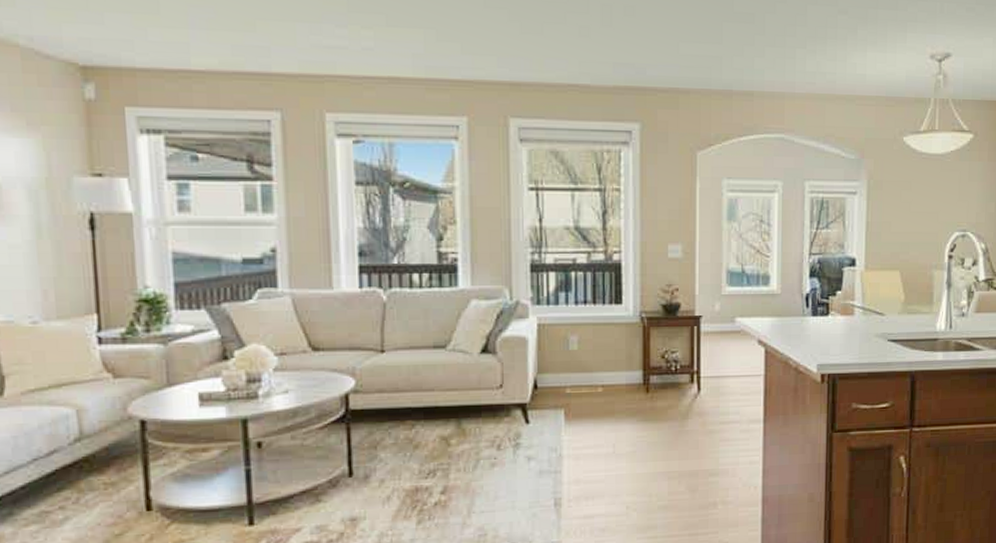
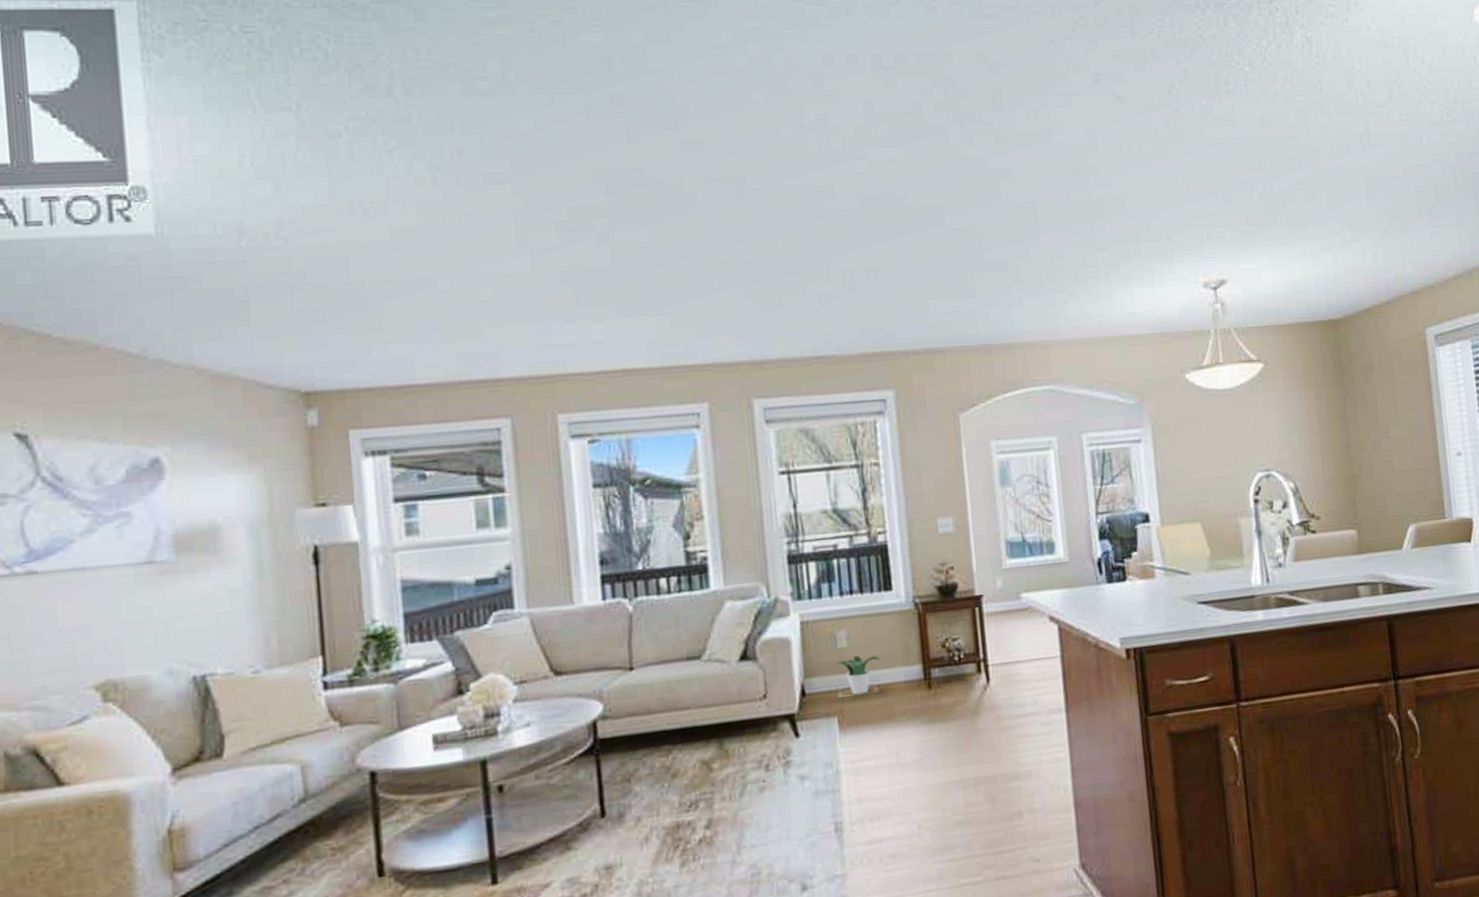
potted plant: none [568,358,606,392] -> present [837,655,881,695]

